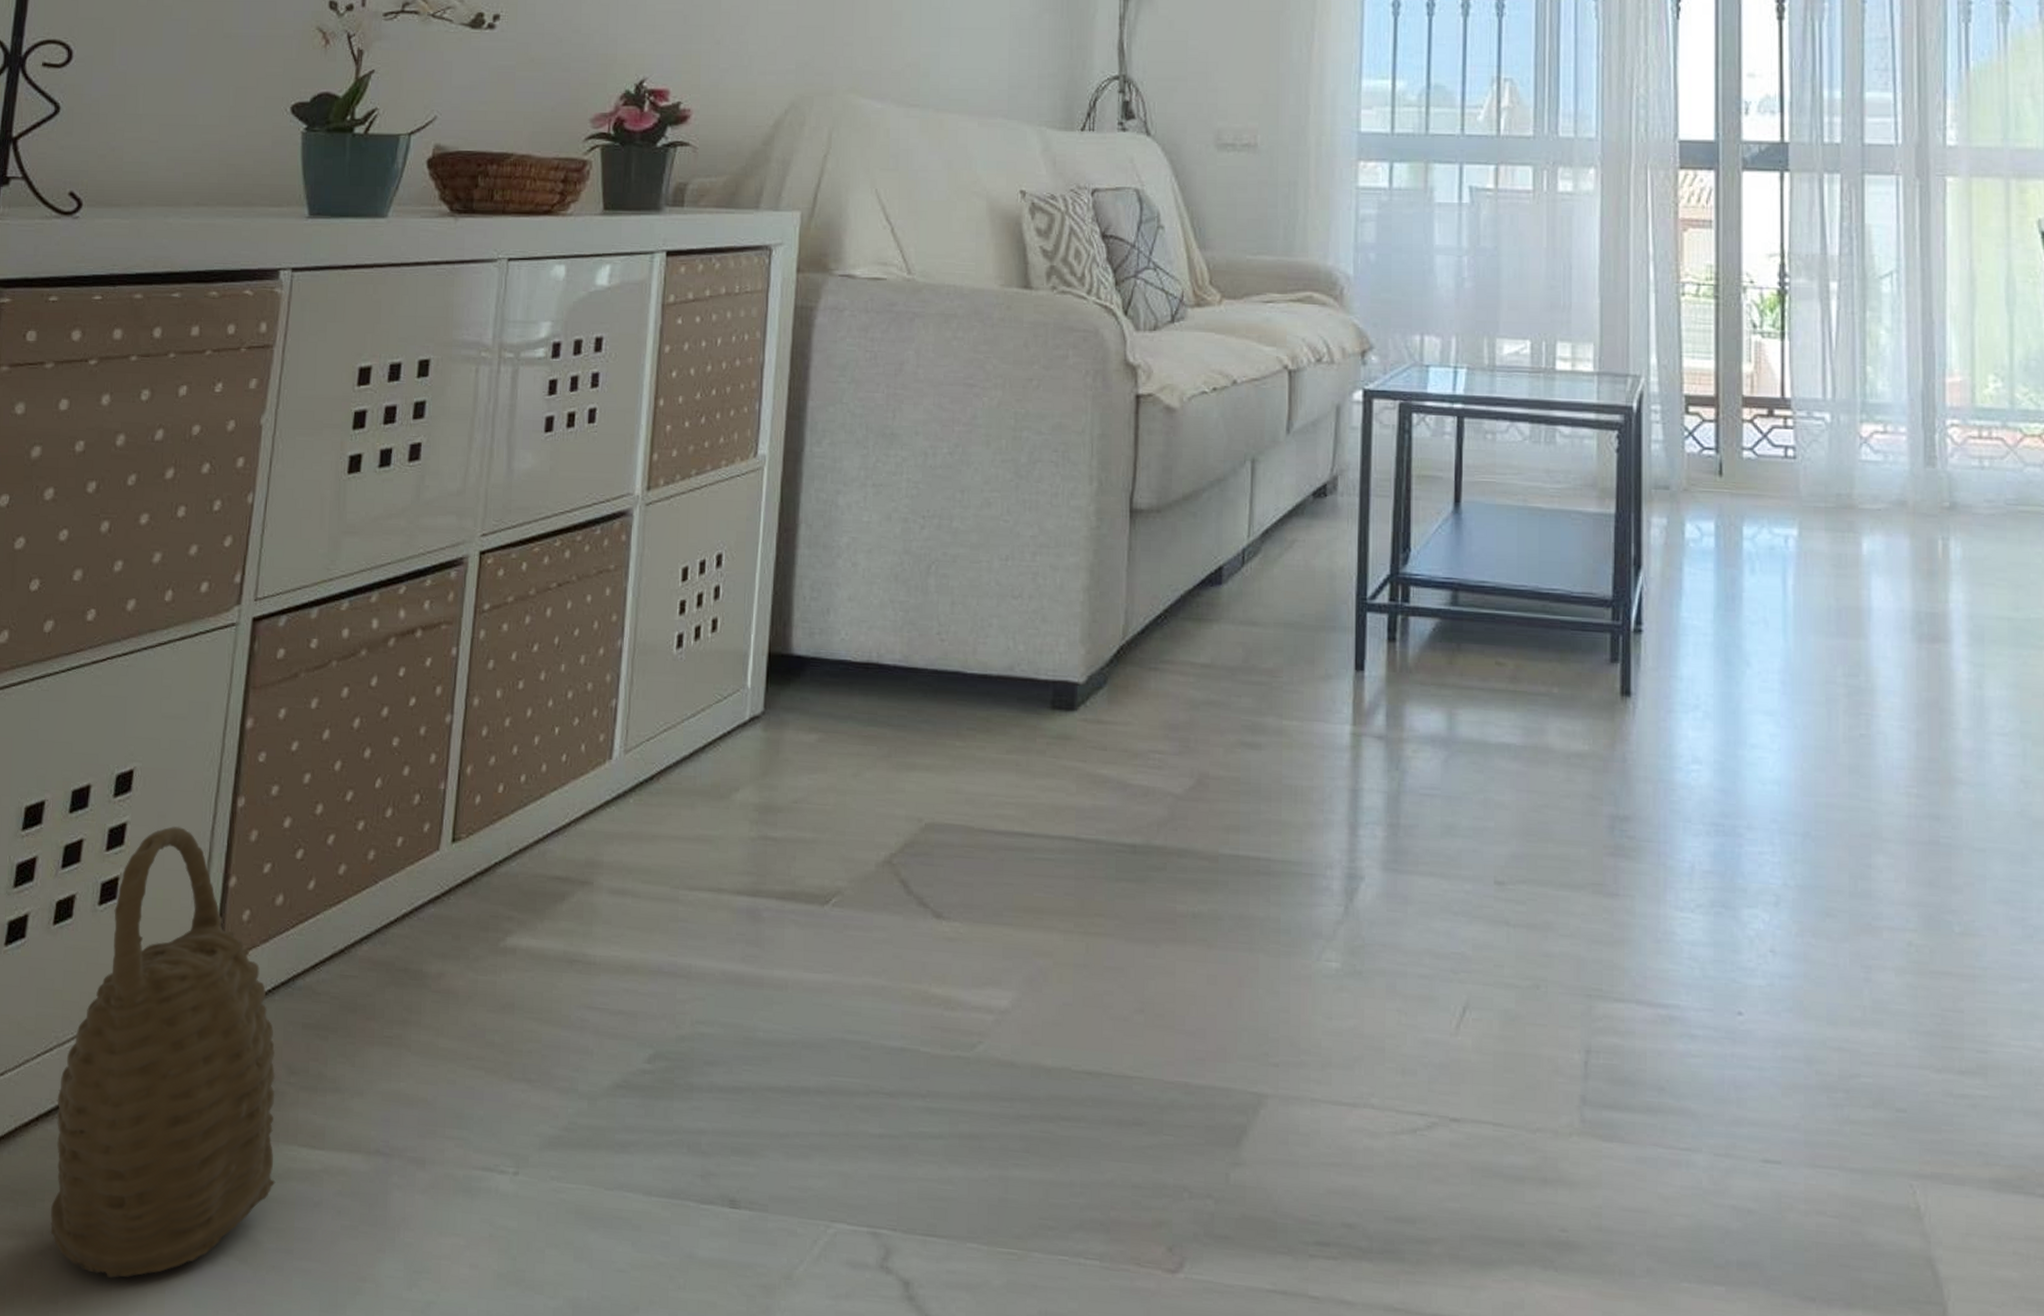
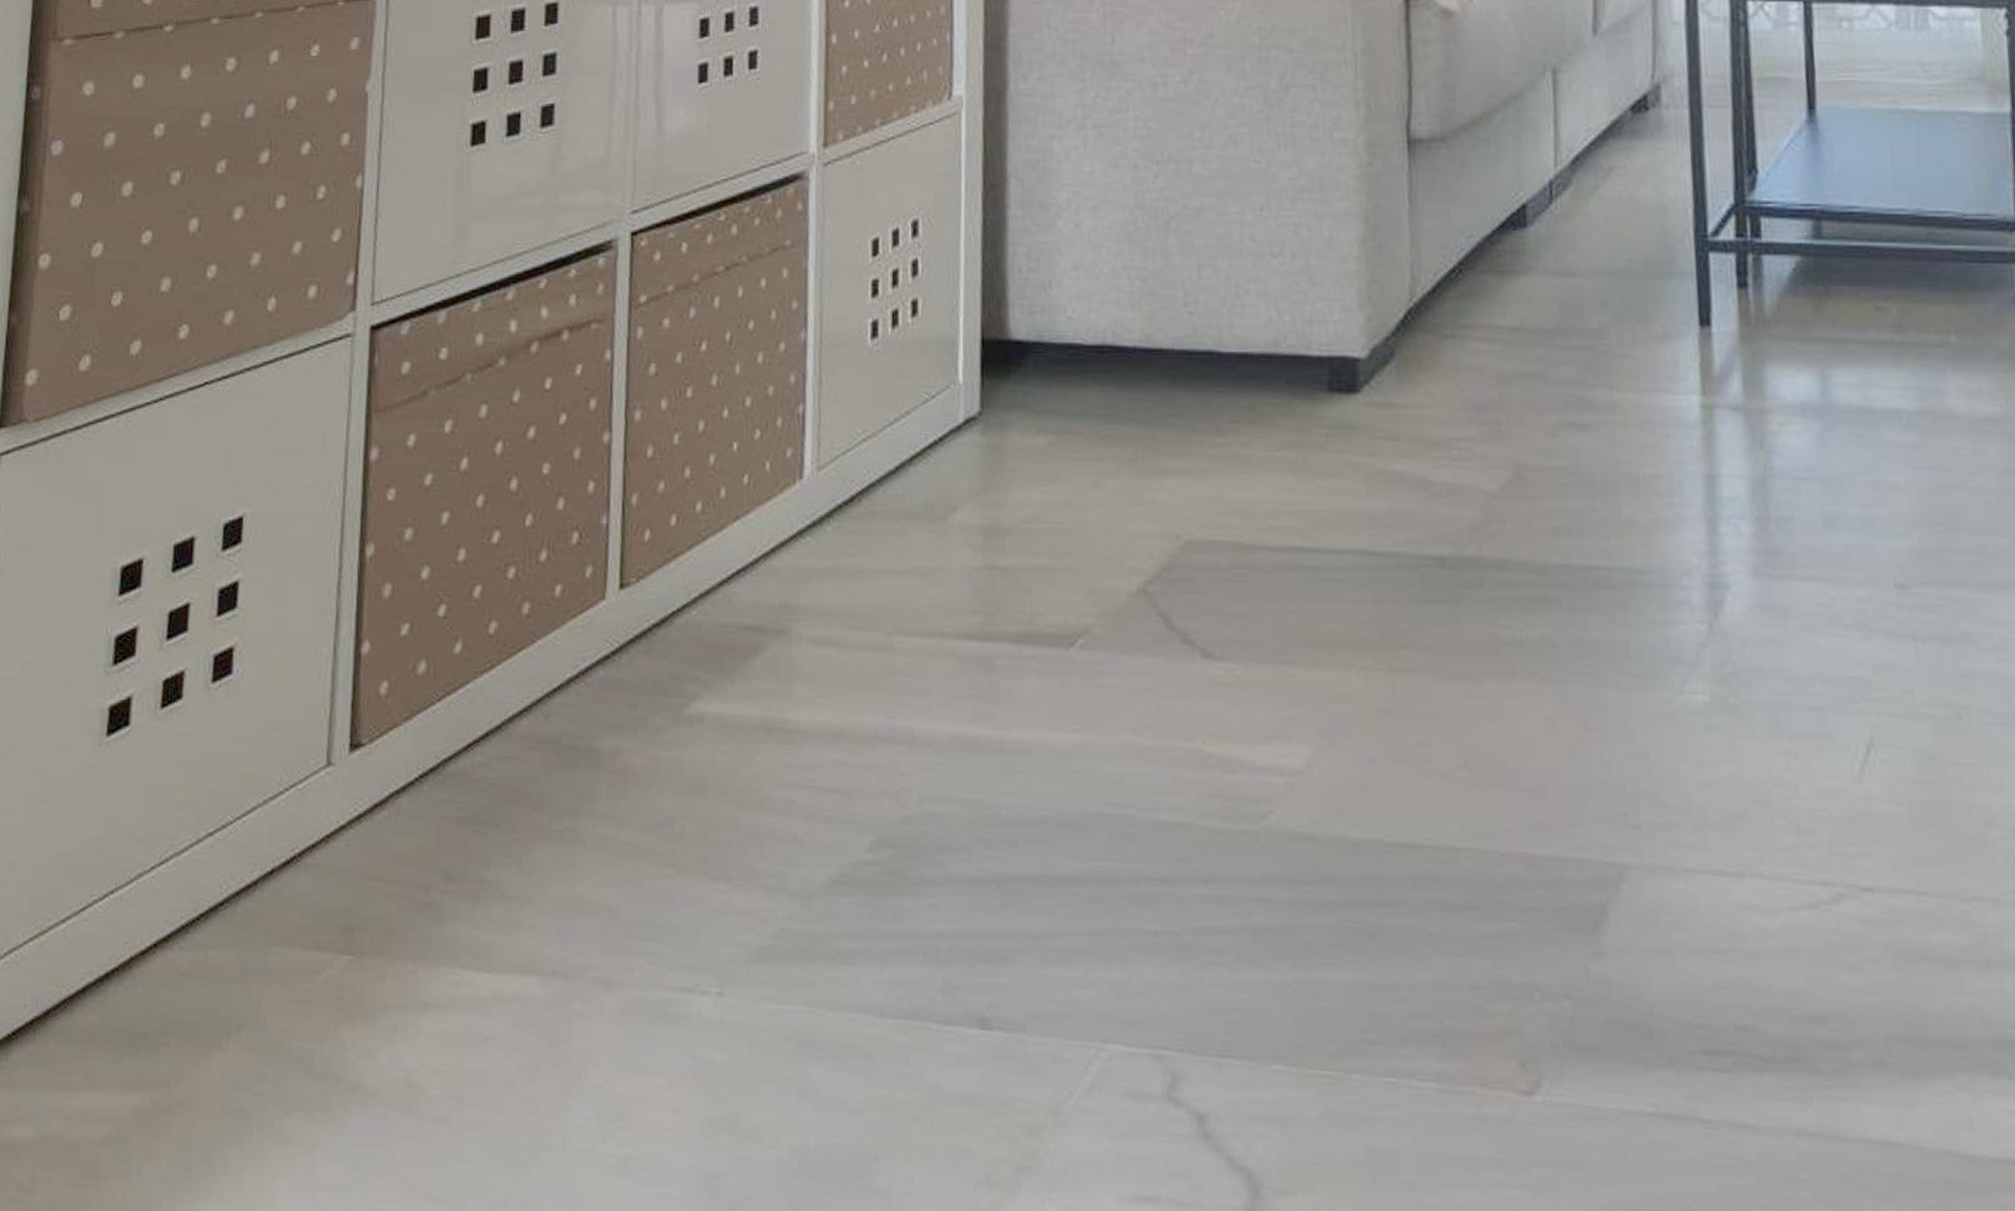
basket: present [50,826,276,1278] -> none [177,582,437,1138]

